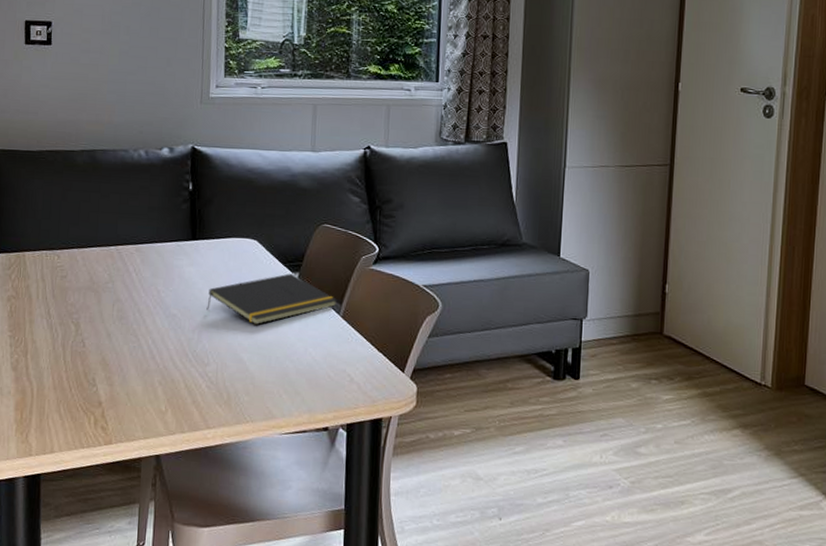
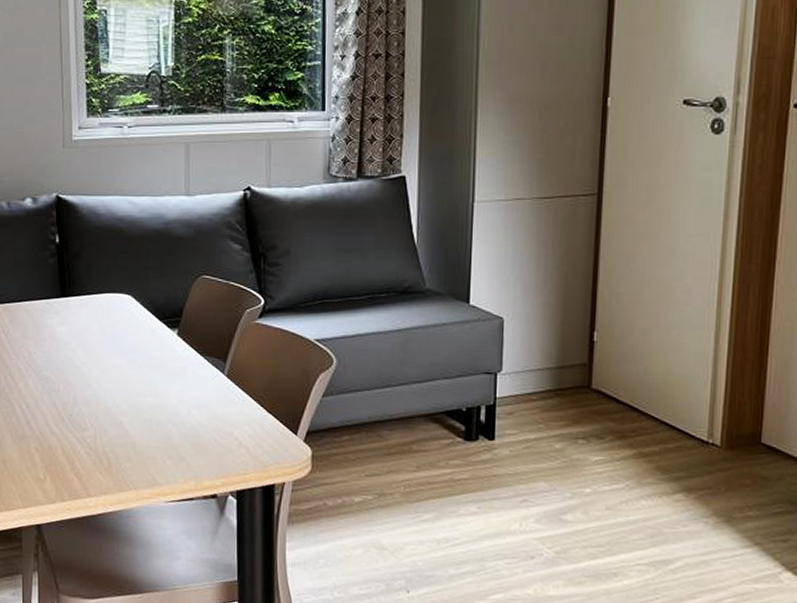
notepad: present [206,273,338,326] -> none [81,330,221,387]

